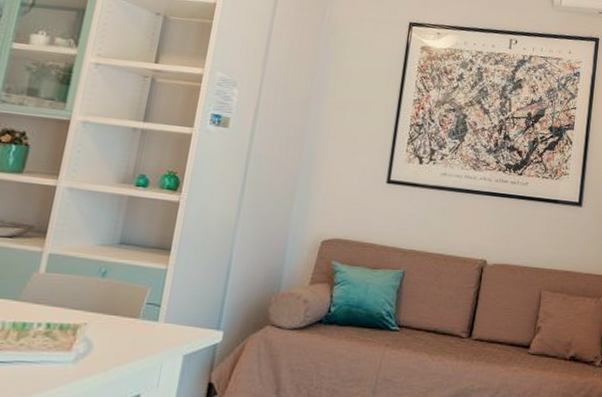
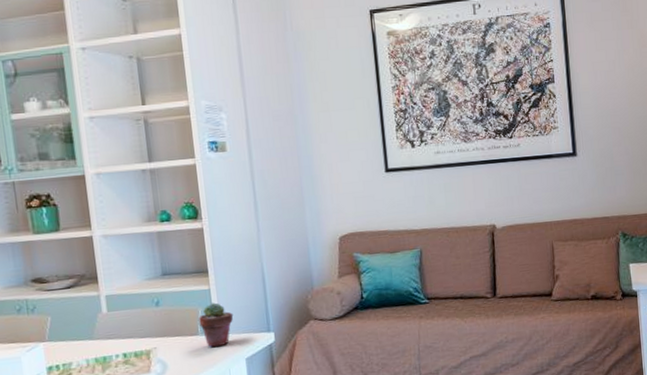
potted succulent: none [143,285,185,336] -> present [199,302,234,348]

